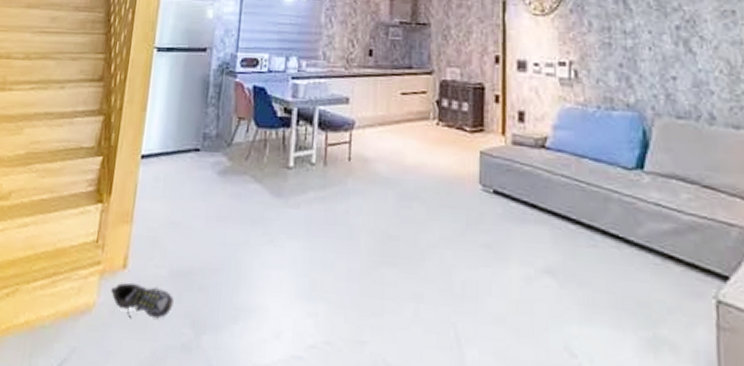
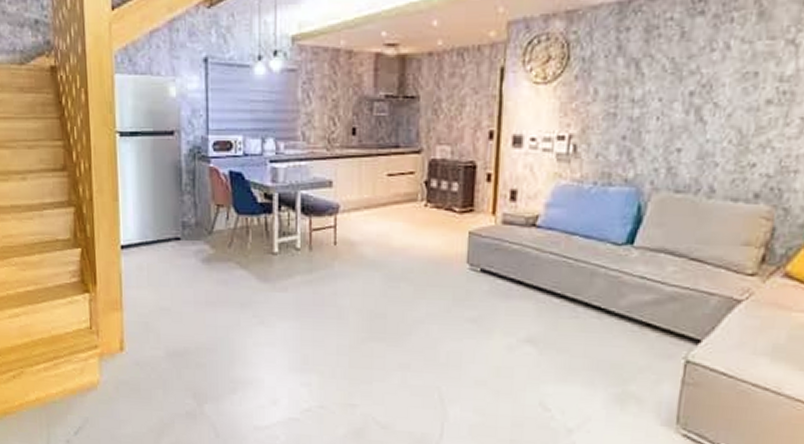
shoe: present [111,282,174,319] -> none [112,363,173,393]

